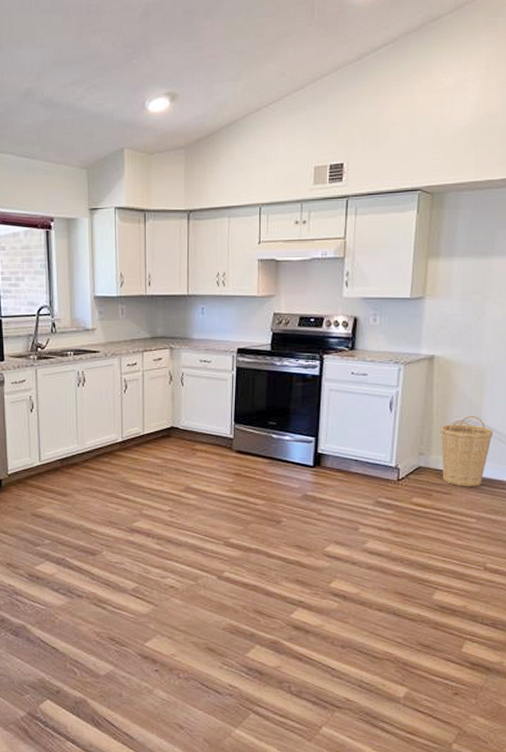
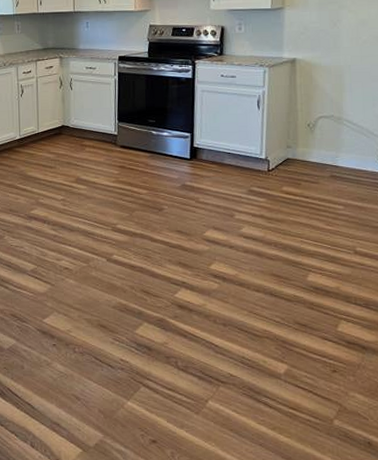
basket: present [440,416,493,487] -> none [305,112,355,177]

